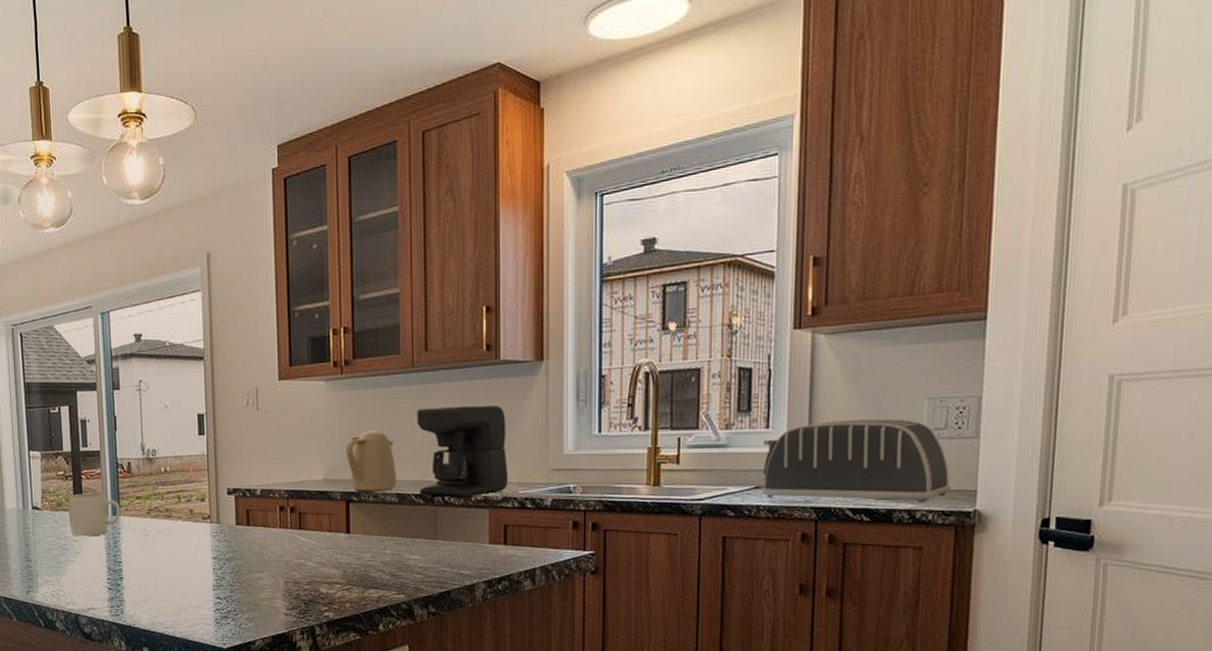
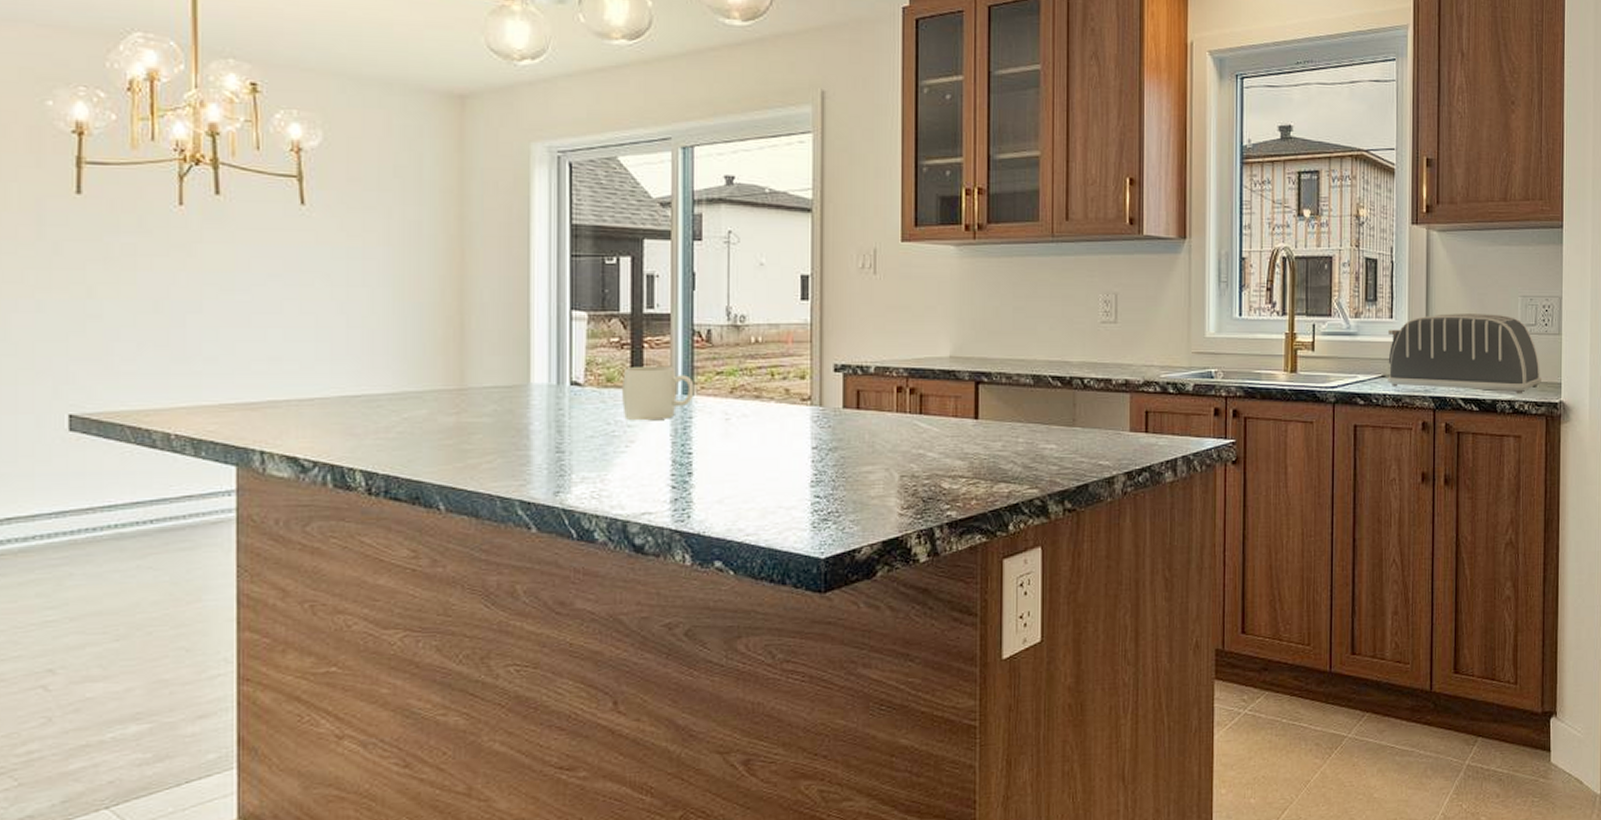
kettle: present [346,430,397,492] -> none [976,303,1032,372]
coffee maker: present [417,405,509,498] -> none [1056,281,1151,381]

